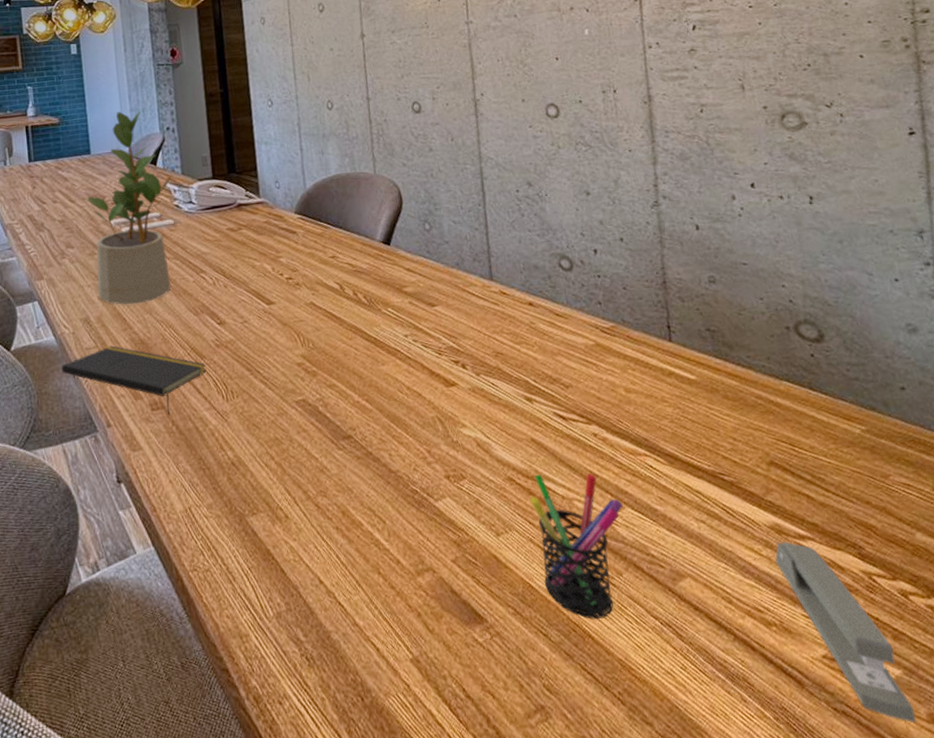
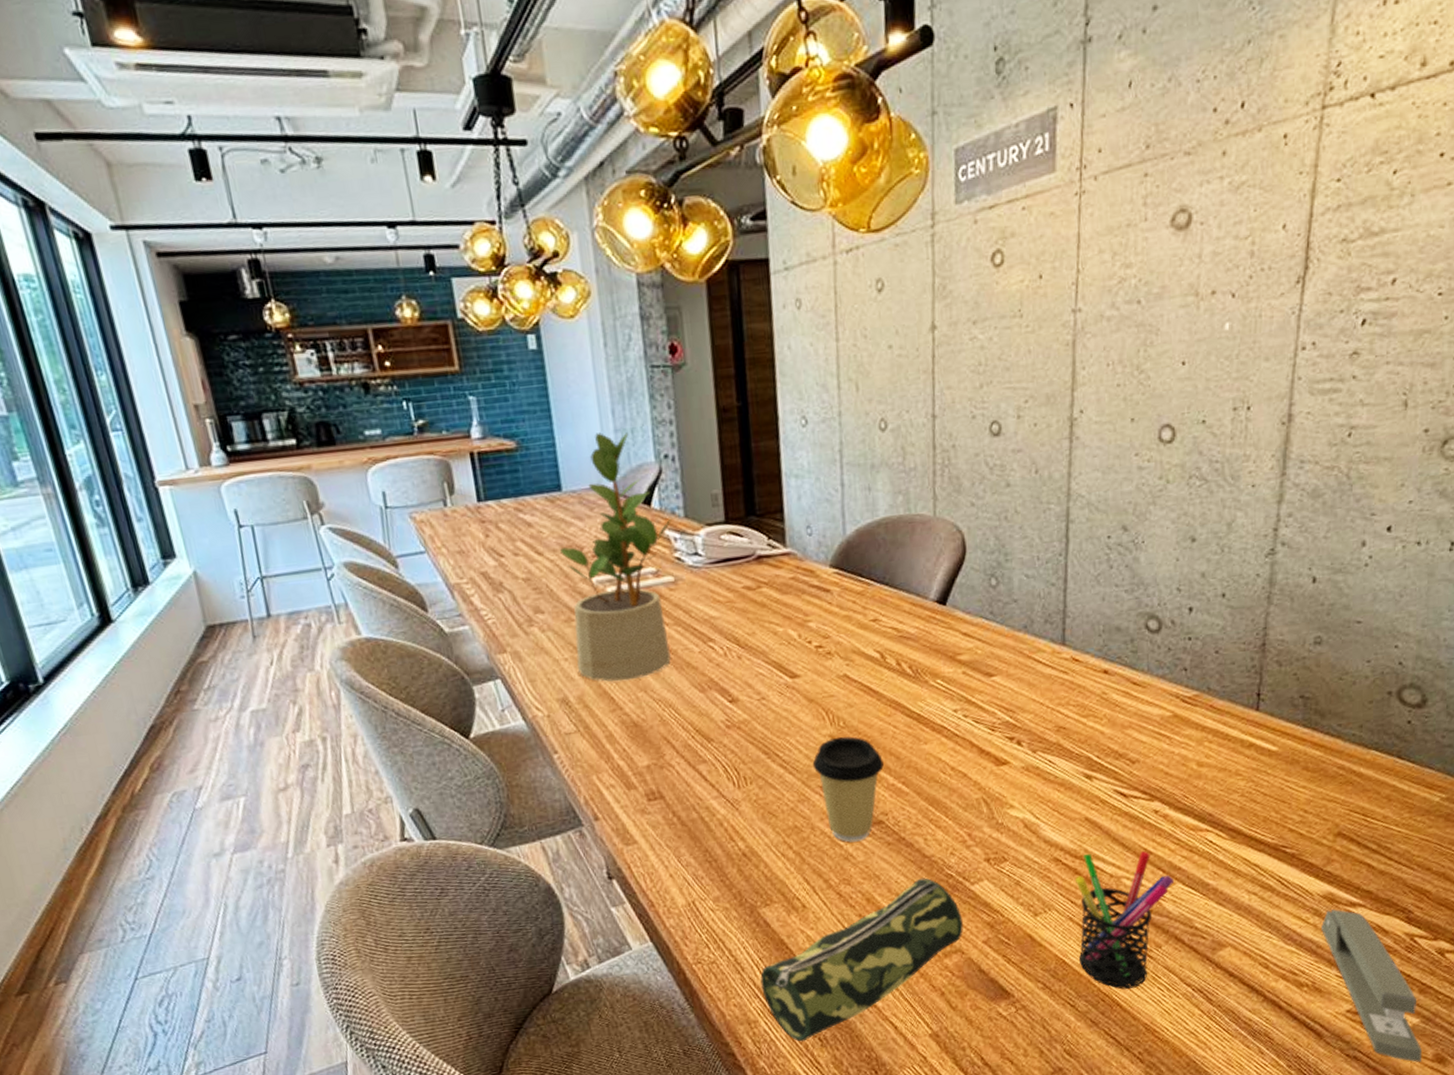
notepad: present [61,345,206,415] -> none [535,729,714,805]
pencil case: none [250,492,433,660] -> present [760,878,963,1042]
coffee cup: none [288,356,349,455] -> present [812,736,884,843]

